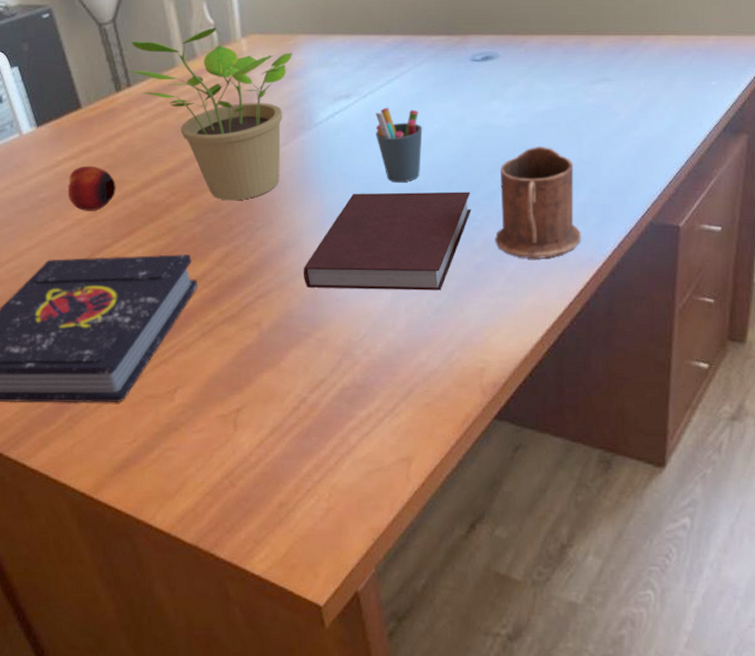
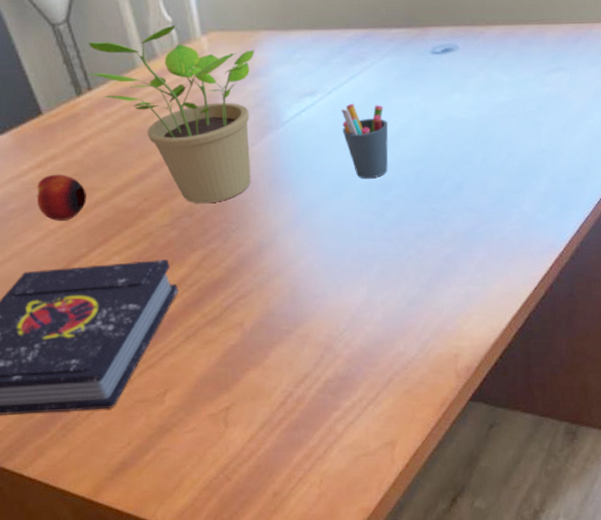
notebook: present [303,191,472,291] -> none [280,185,439,286]
mug: present [495,146,582,259] -> none [463,137,544,248]

